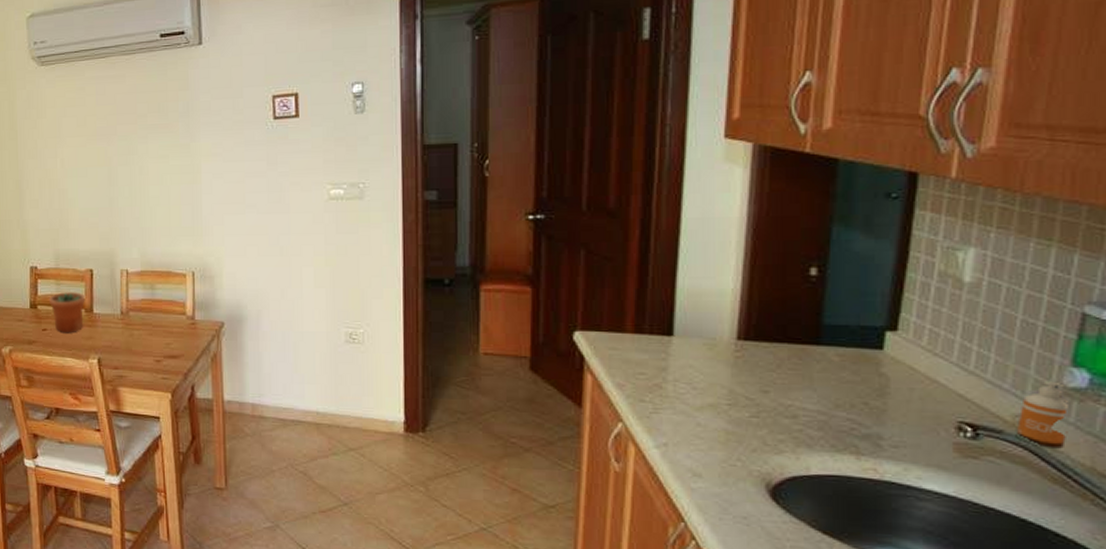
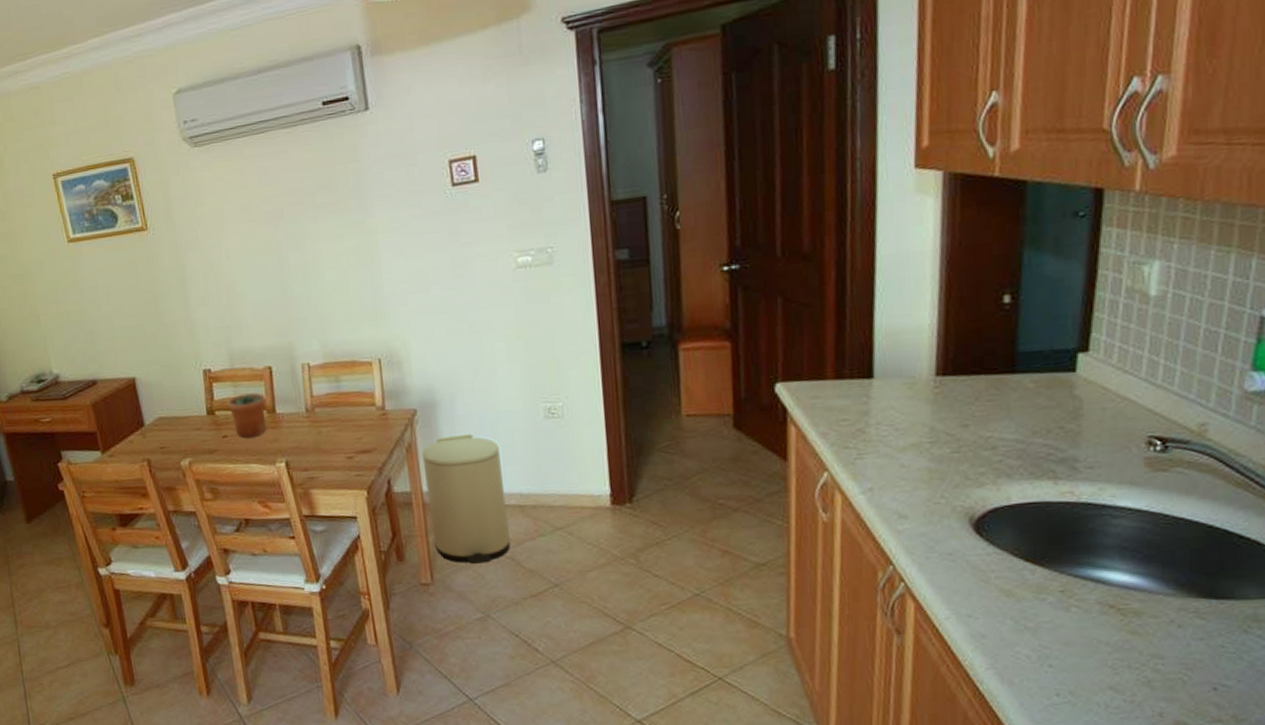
pedal bin: none [226,349,303,475] -> present [421,433,510,564]
soap dispenser: present [1015,381,1068,449] -> none [1201,387,1250,454]

